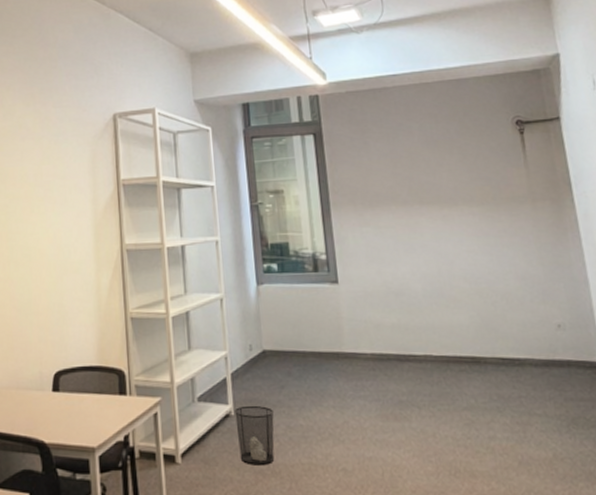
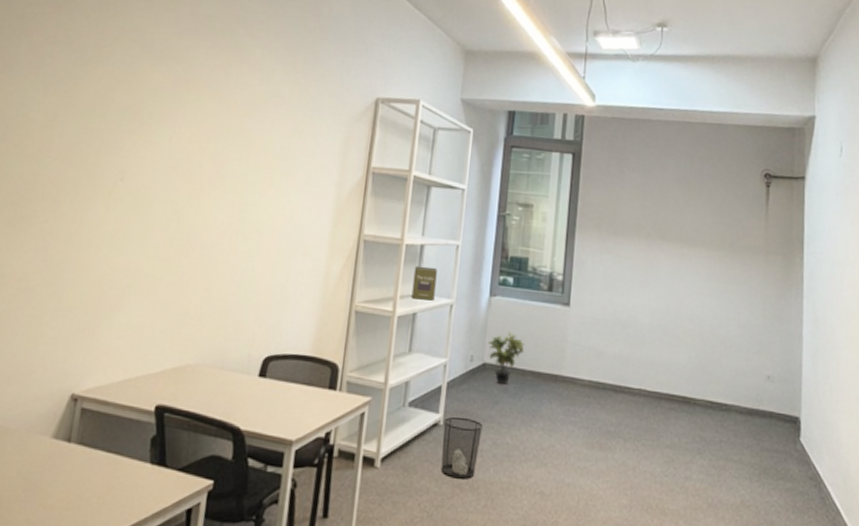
books: none [179,265,204,299] -> present [411,265,437,301]
potted plant: none [263,317,301,369] -> present [487,332,525,384]

